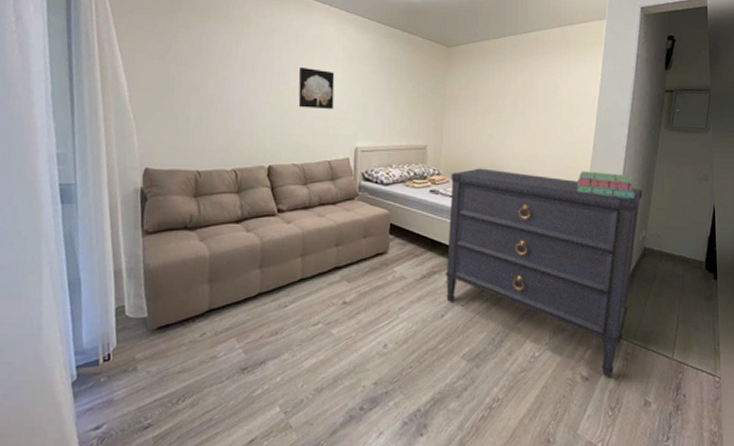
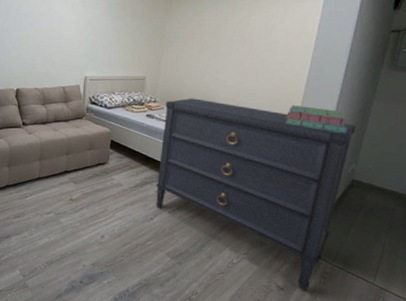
wall art: present [298,66,335,109] -> none [41,10,71,45]

